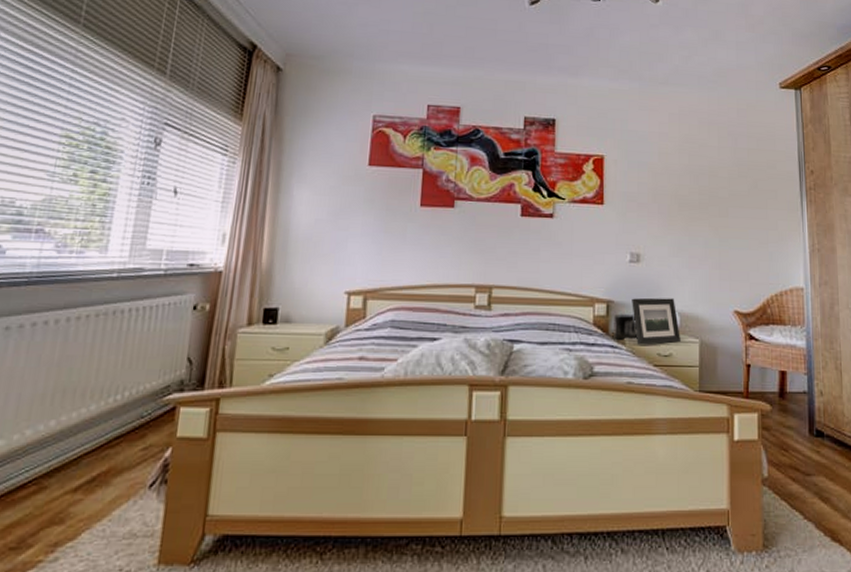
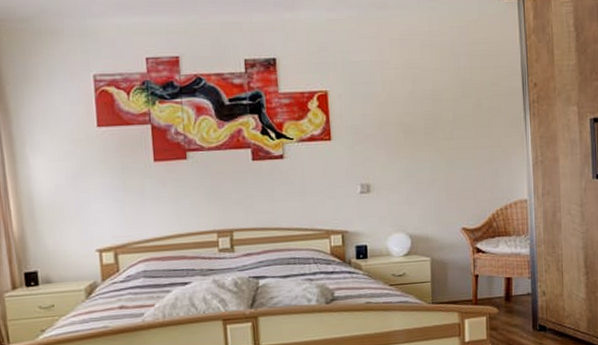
alarm clock: present [614,313,638,340] -> none [349,241,373,266]
picture frame: present [632,297,680,345] -> none [365,223,413,268]

